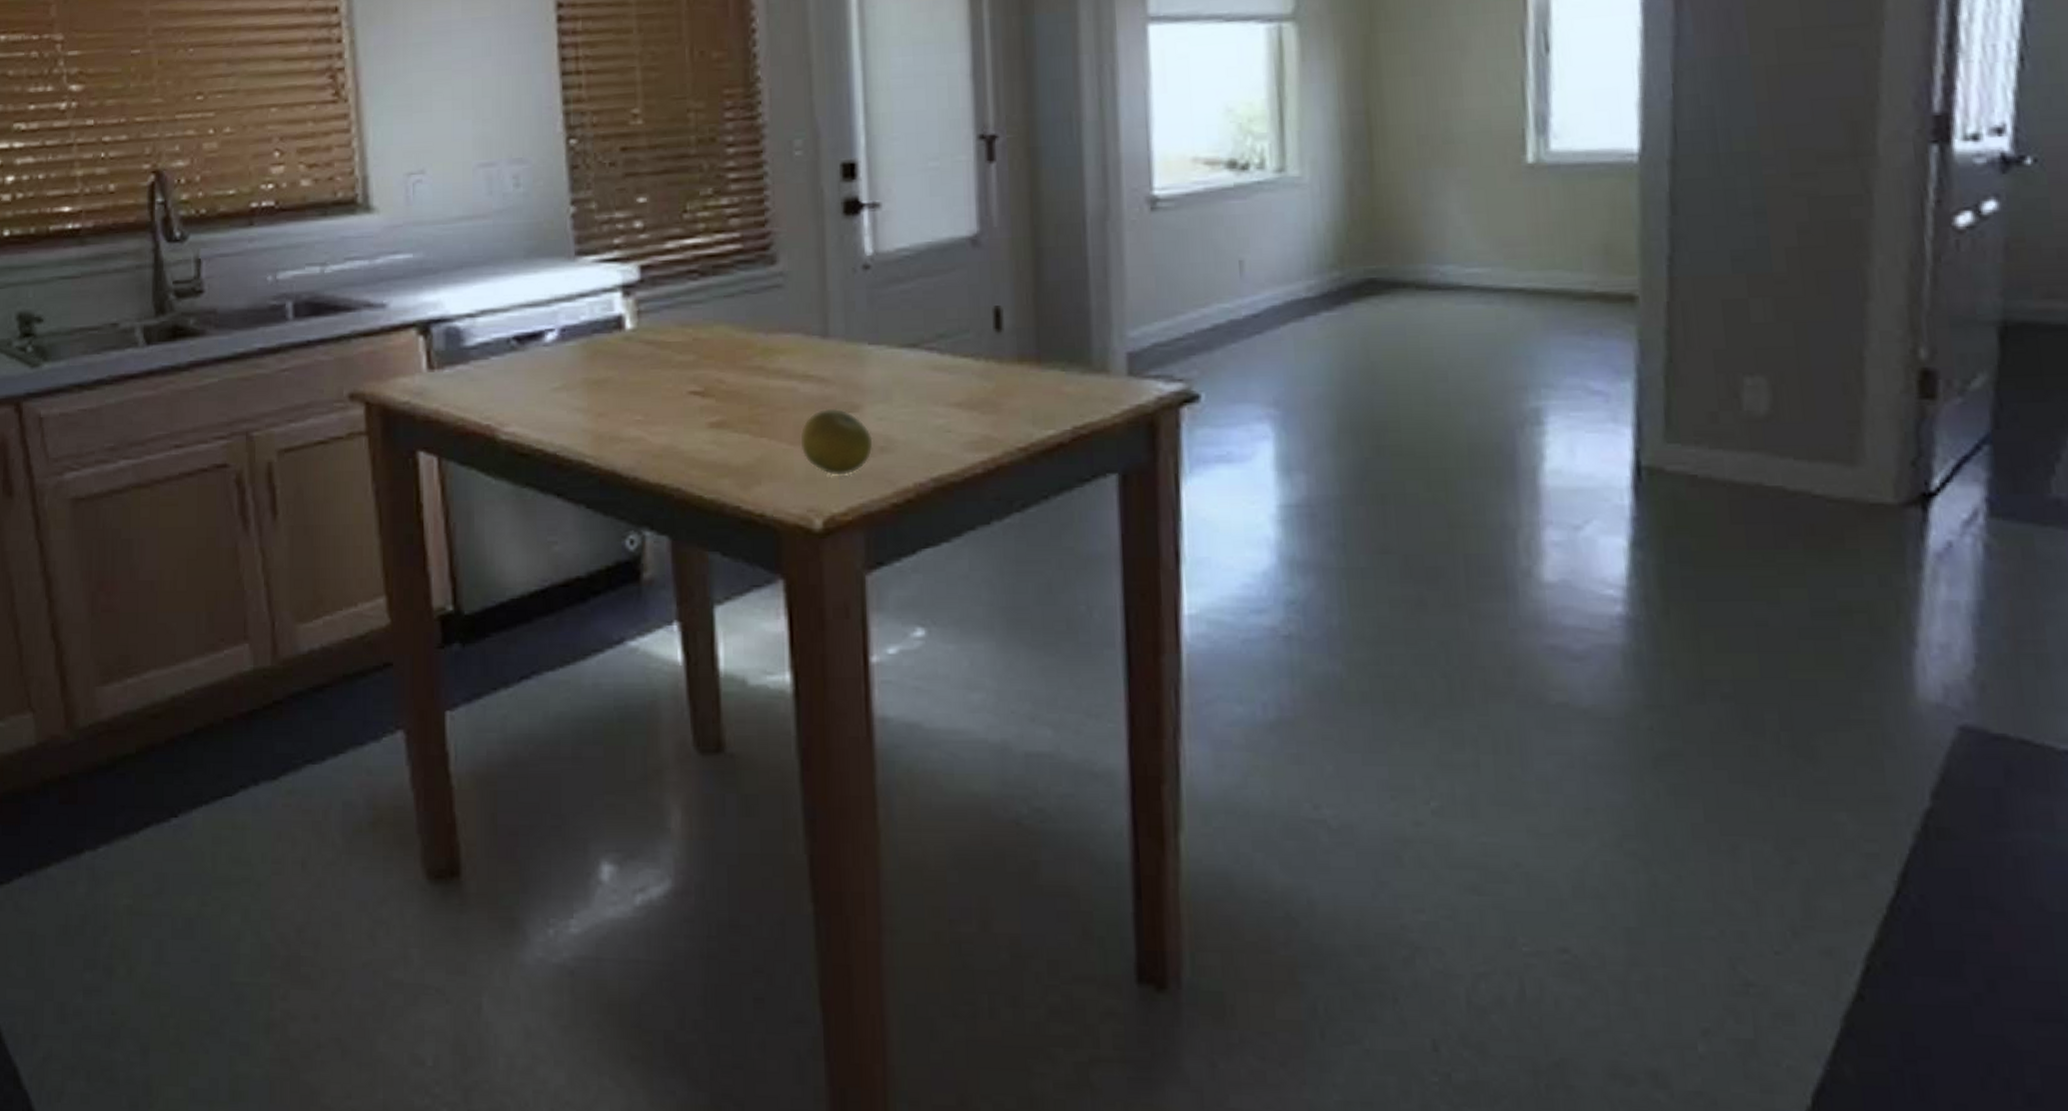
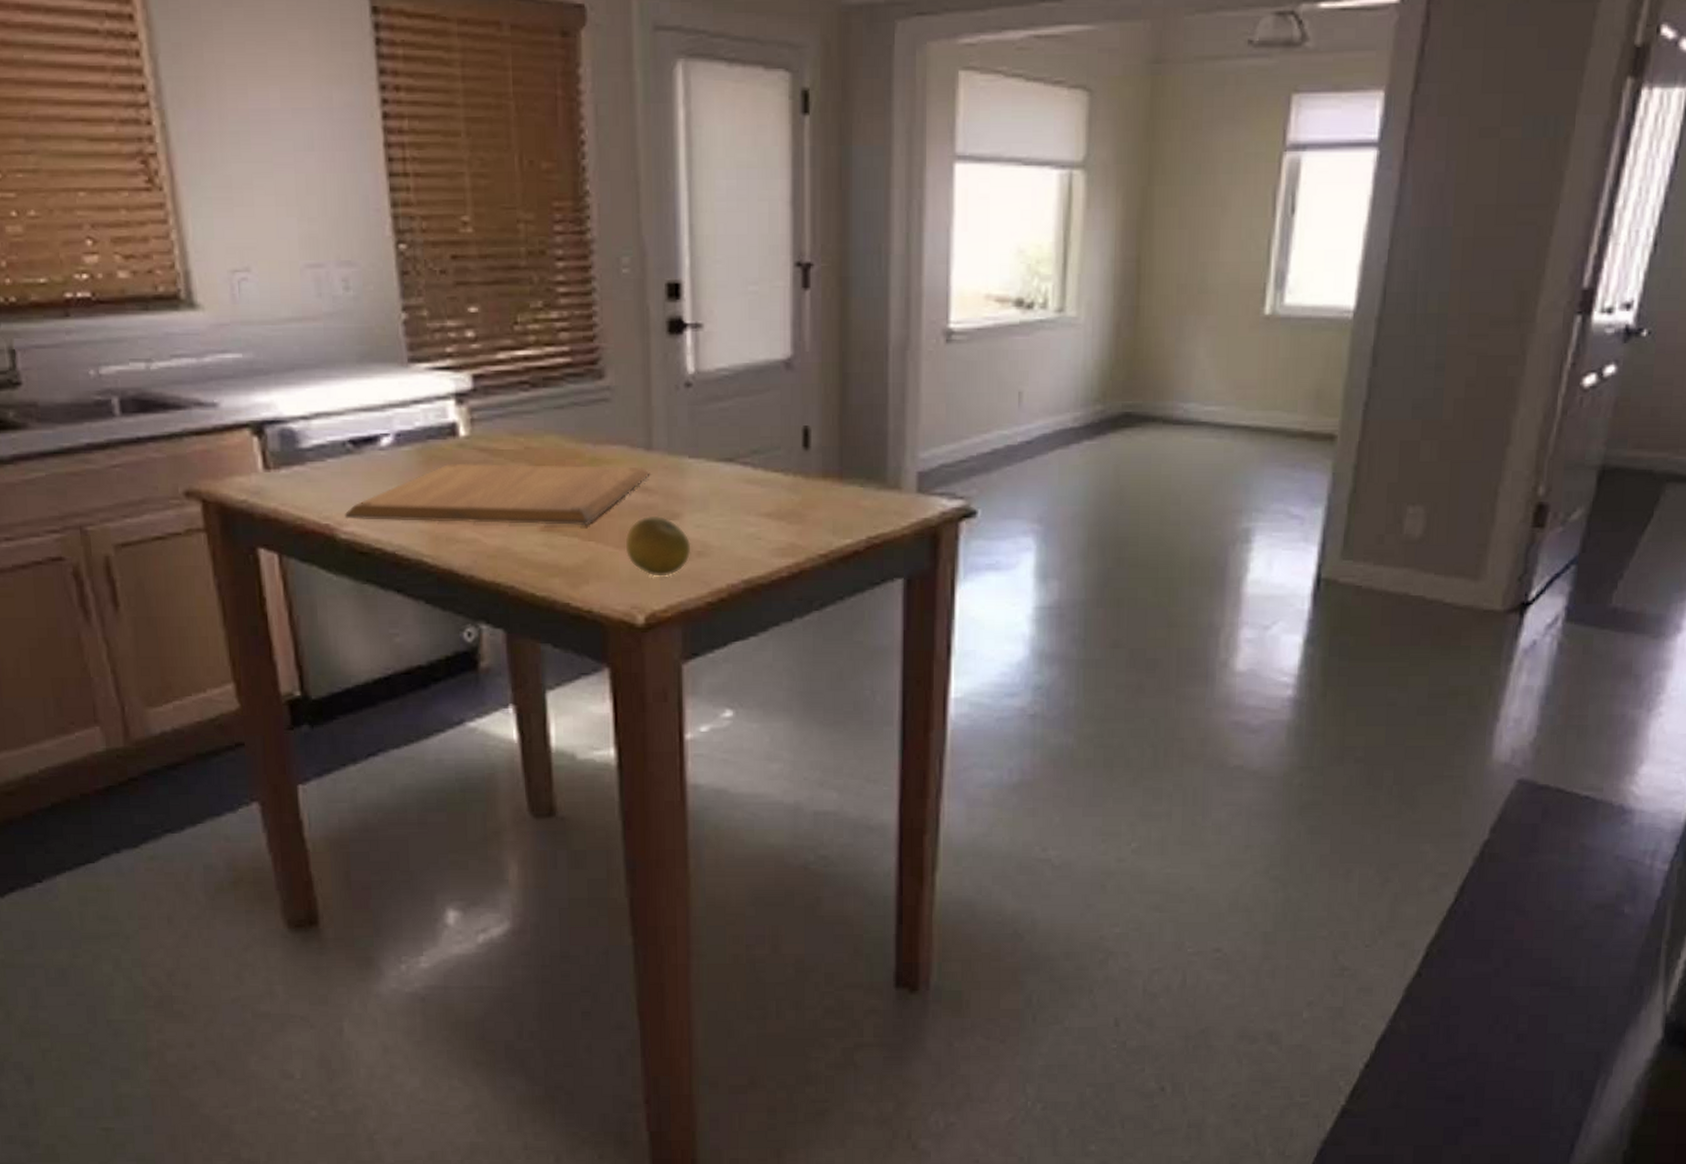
chopping board: none [506,355,827,421] -> present [344,463,650,526]

